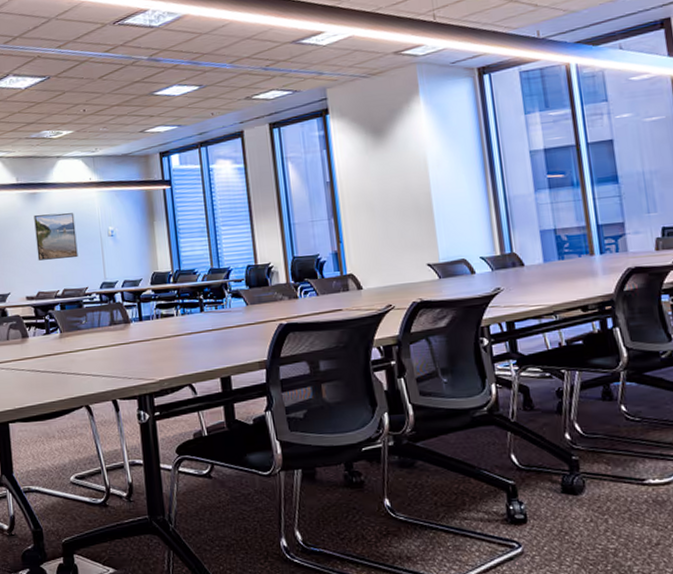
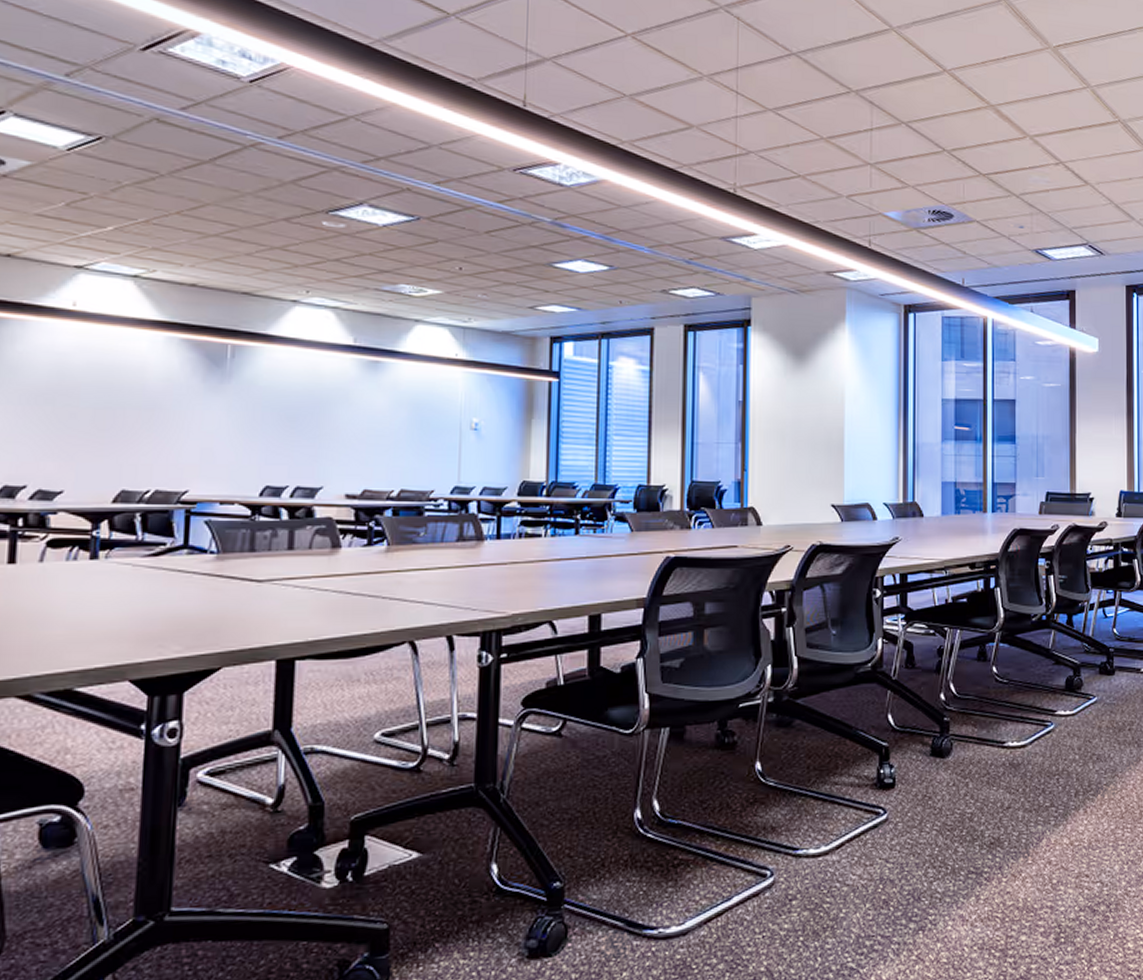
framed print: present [34,213,78,261] -> none [369,389,429,452]

